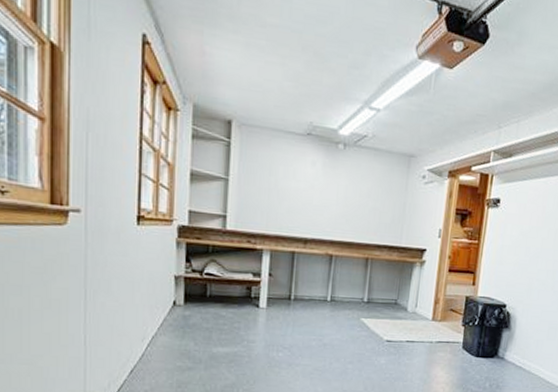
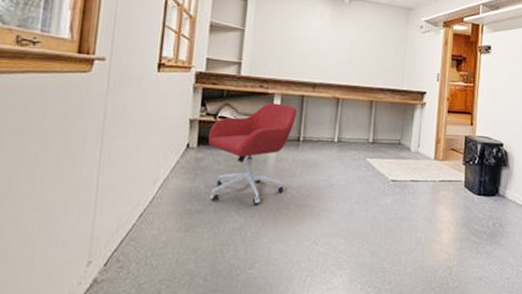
office chair: none [194,259,287,363] -> present [208,102,297,205]

